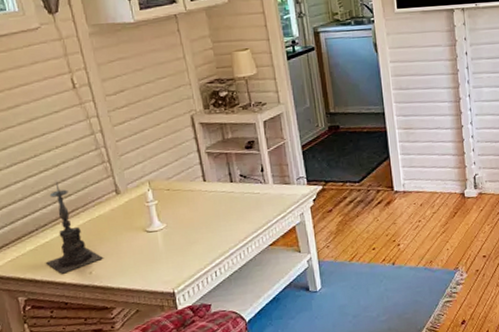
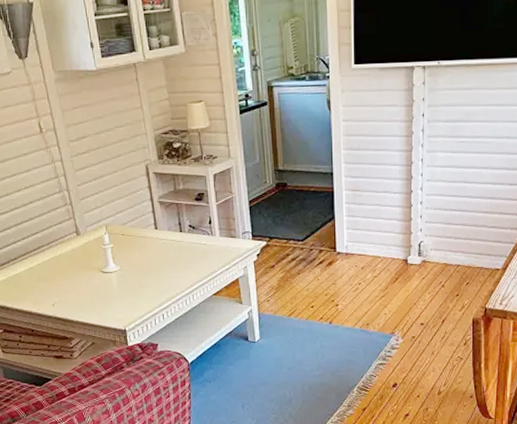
candle holder: present [46,181,103,274] -> none [16,219,64,304]

